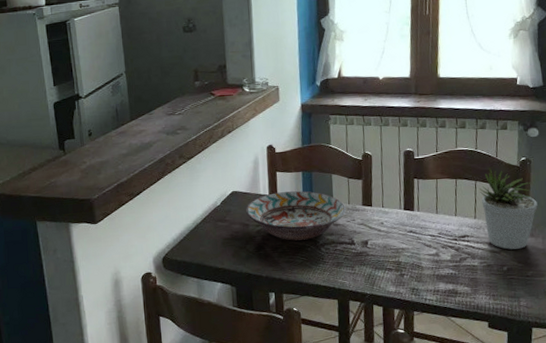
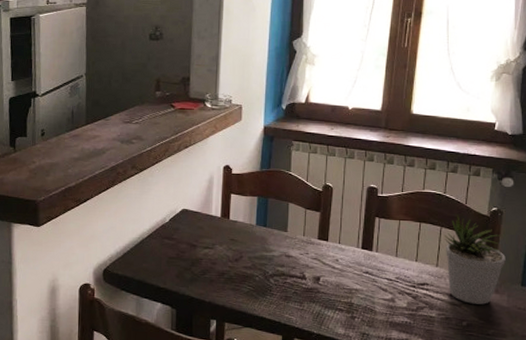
decorative bowl: present [246,191,346,241] -> none [195,215,300,269]

